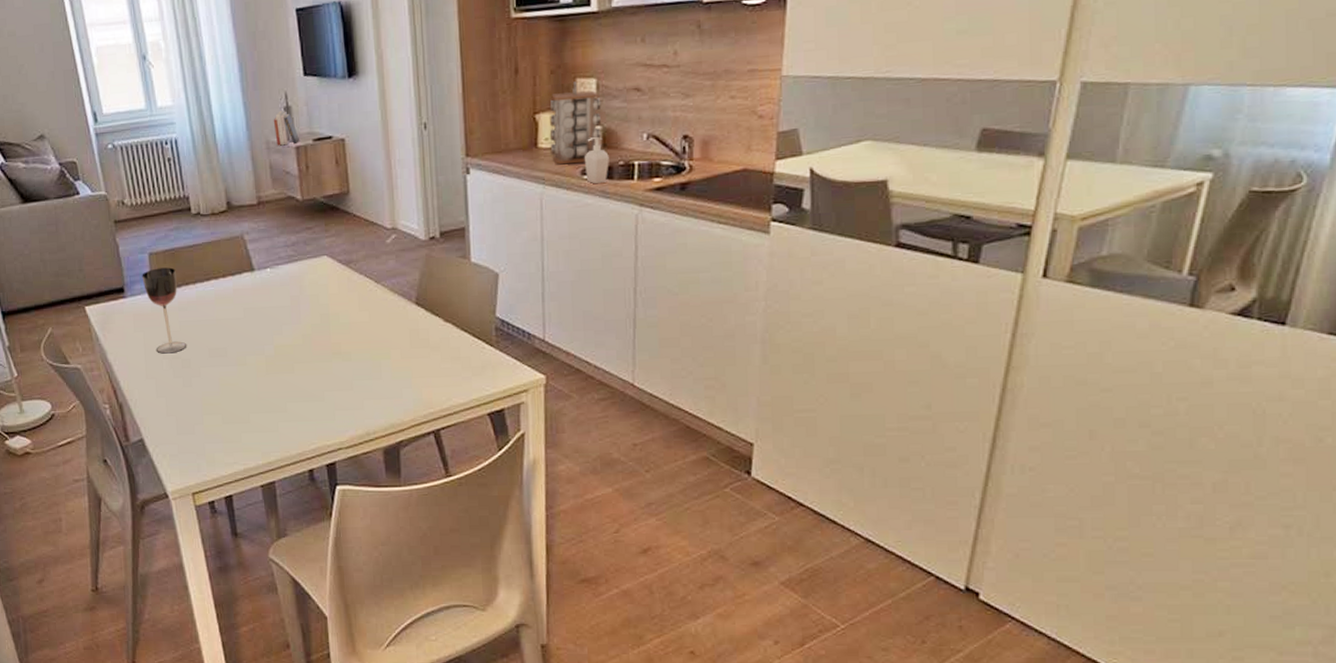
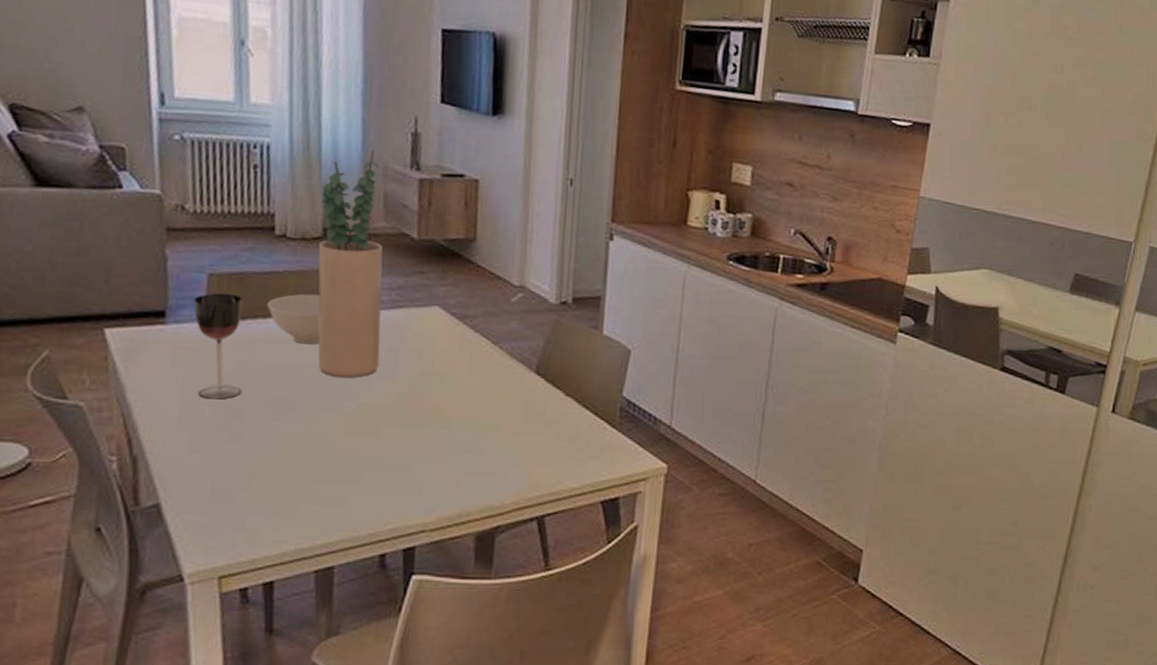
bowl: none [194,259,238,302] -> present [267,294,321,345]
vase: none [221,128,286,326] -> present [318,149,384,378]
books: present [273,111,299,146] -> none [396,136,425,177]
spice rack: present [549,81,601,165] -> none [699,165,755,249]
soap bottle: present [584,136,610,184] -> none [731,223,757,272]

